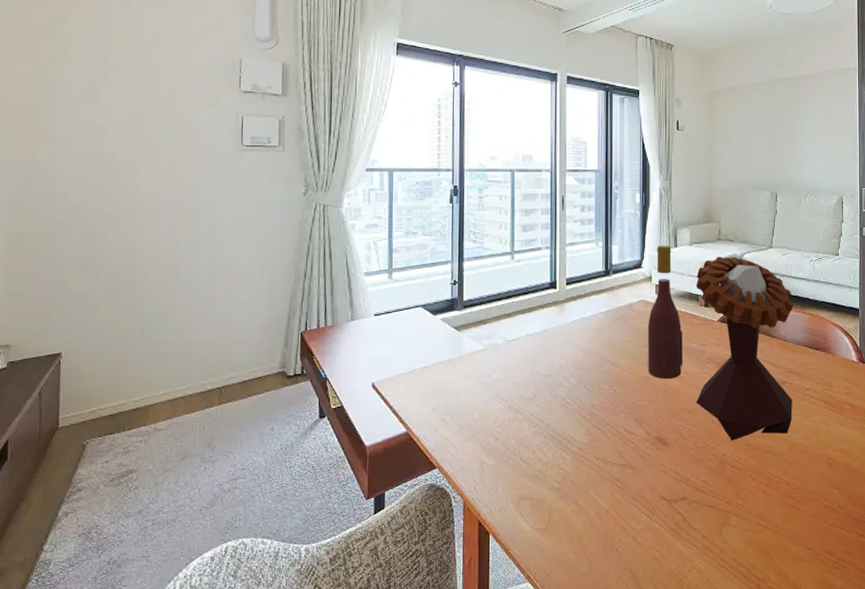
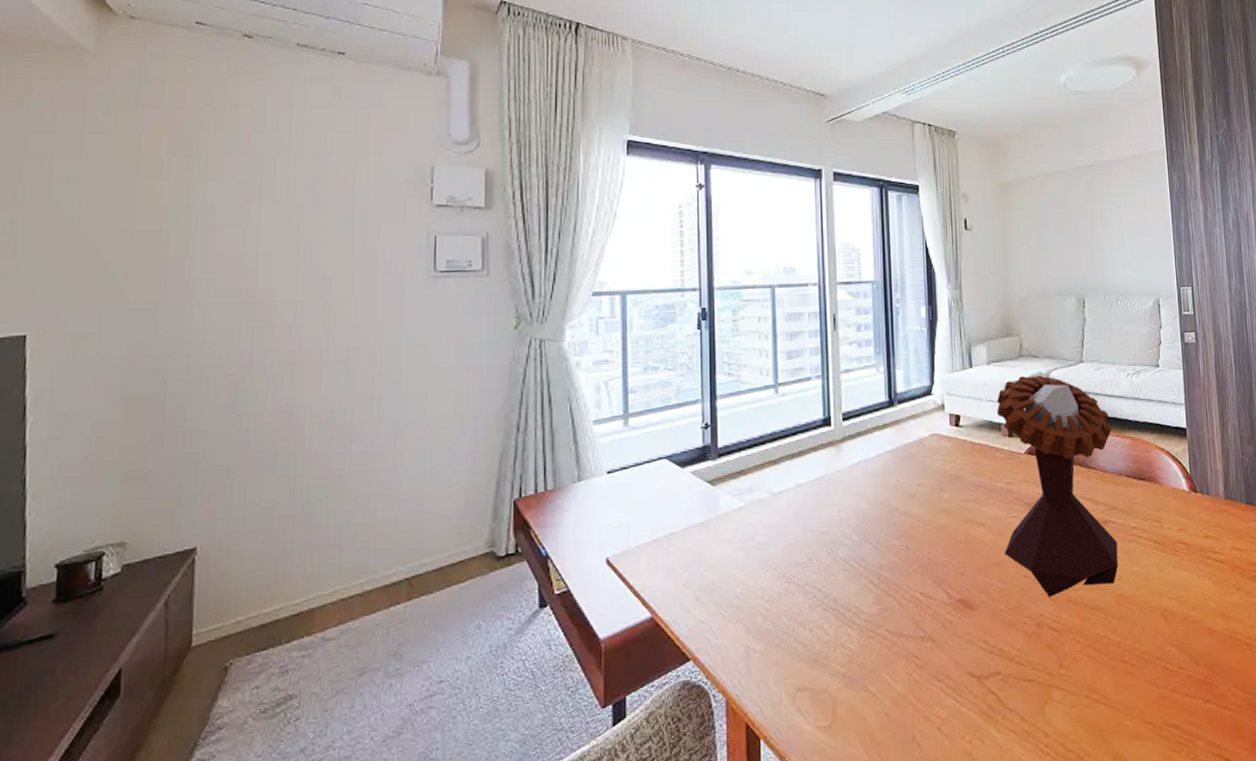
wine bottle: present [648,245,683,379] -> none [943,366,986,528]

